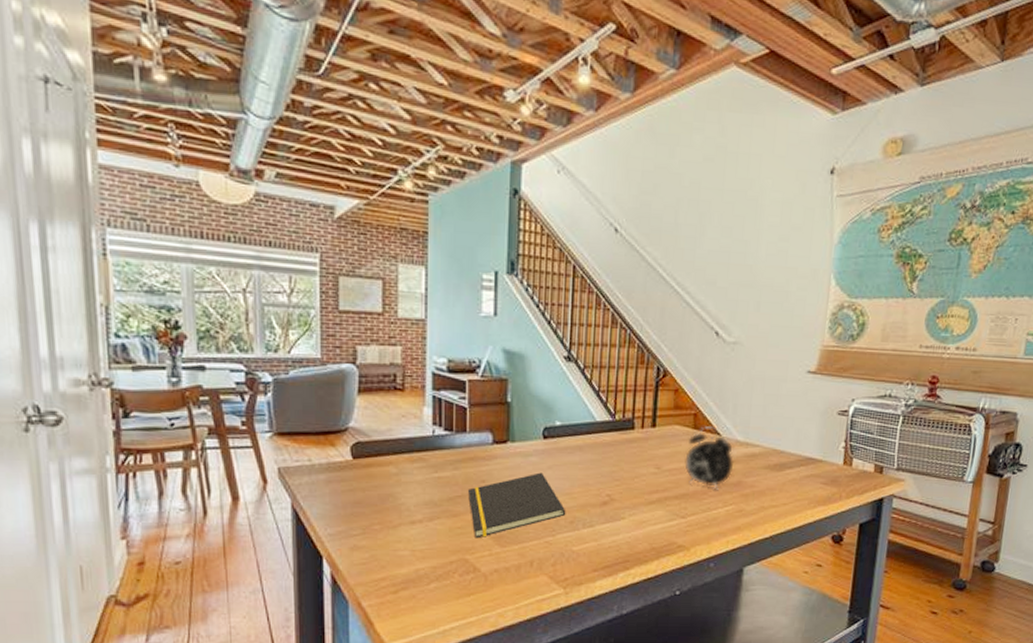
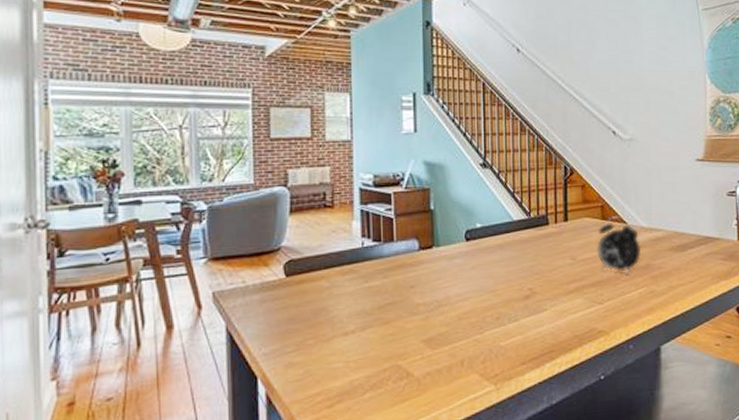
notepad: present [467,472,566,539] -> none [397,273,492,344]

